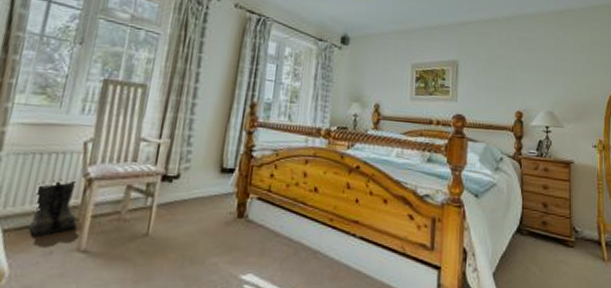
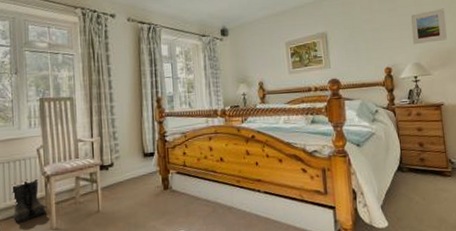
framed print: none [547,57,584,93] -> present [410,8,447,45]

